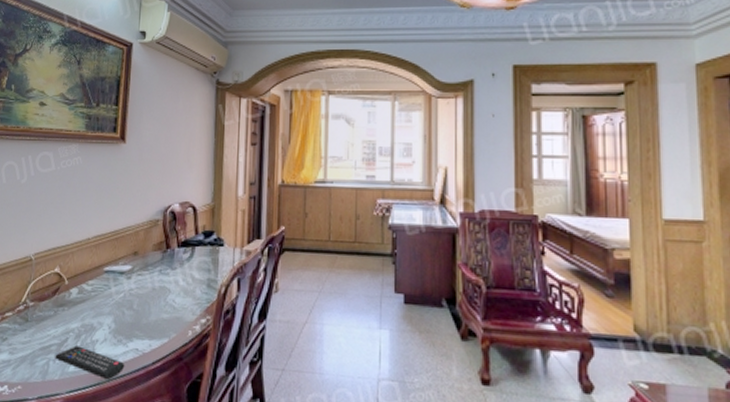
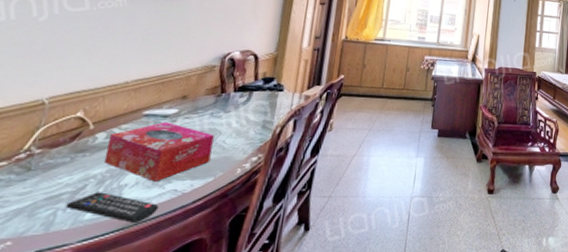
tissue box: none [78,278,164,339] -> present [103,122,214,182]

